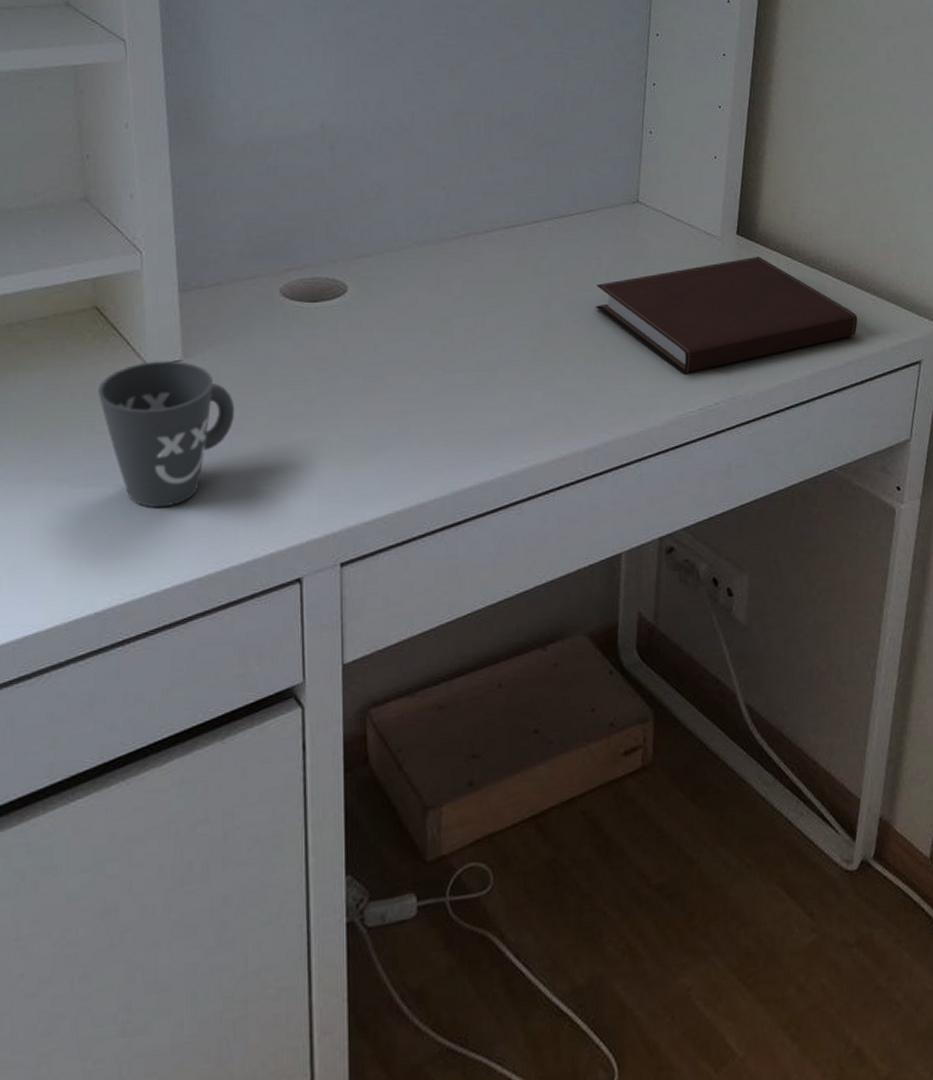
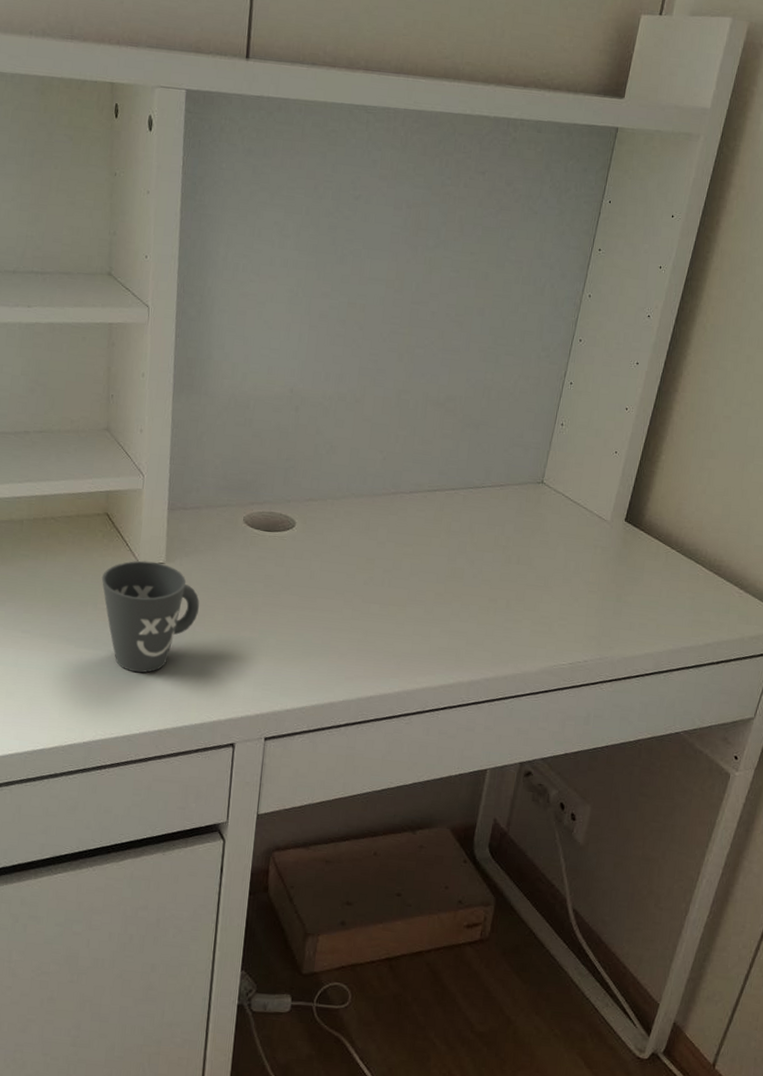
notebook: present [595,256,858,374] -> none [493,542,723,633]

